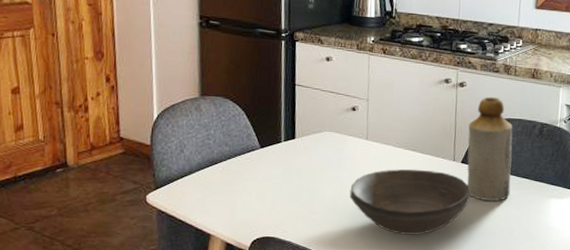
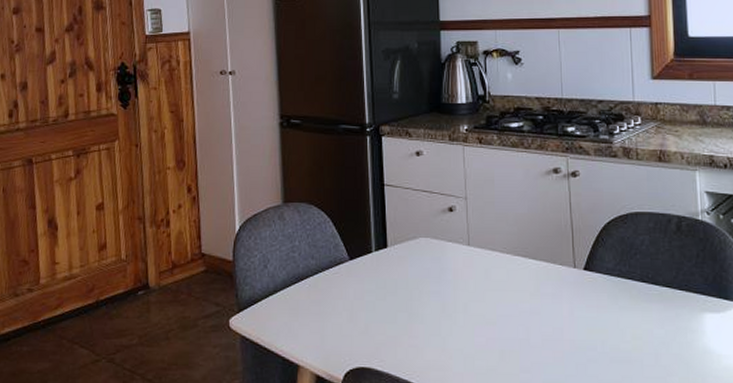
bowl: present [349,169,471,235] -> none [453,279,601,364]
bottle: present [467,96,513,202] -> none [588,186,650,319]

